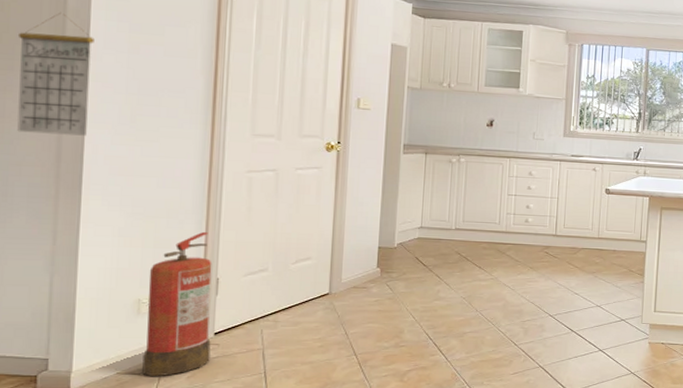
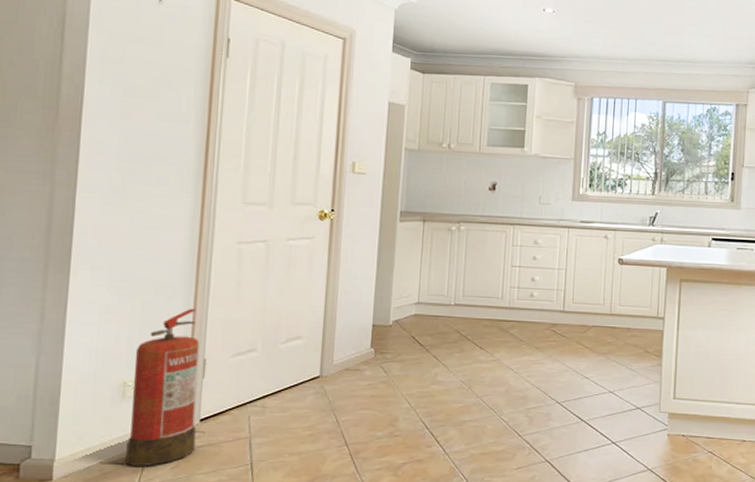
calendar: present [17,12,94,136] -> none [9,77,88,207]

